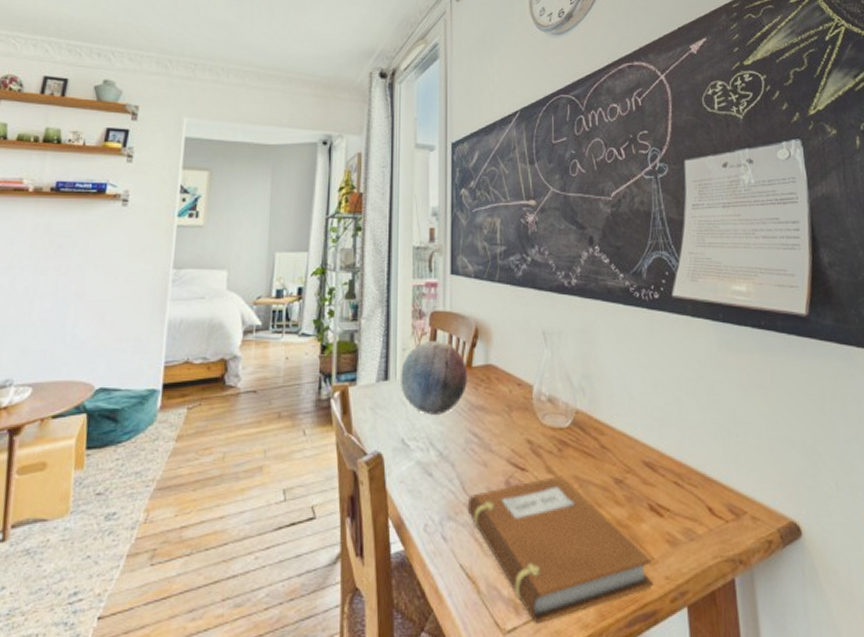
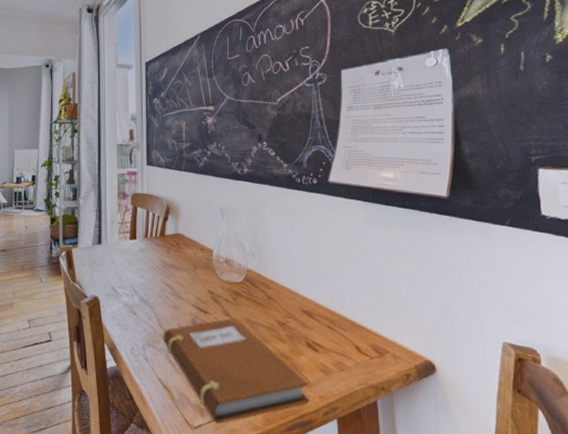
decorative orb: present [401,341,468,415] -> none [110,216,162,270]

